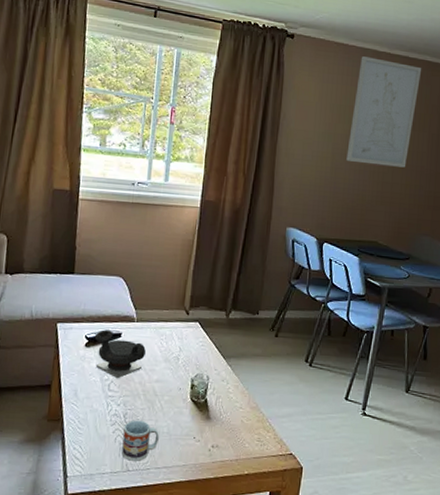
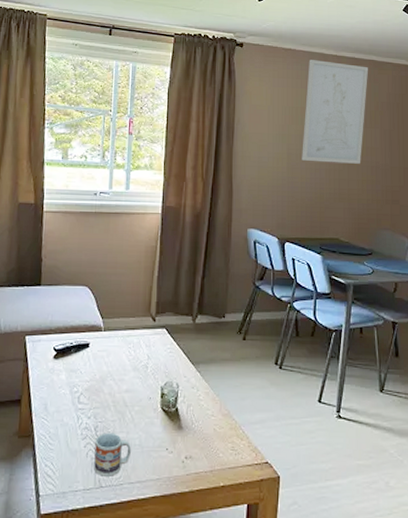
teapot: present [94,329,146,379] -> none [62,340,114,391]

